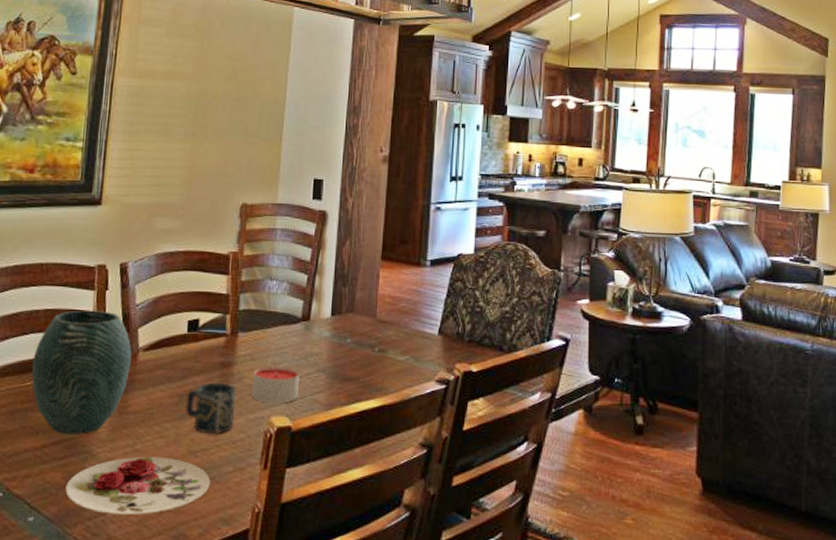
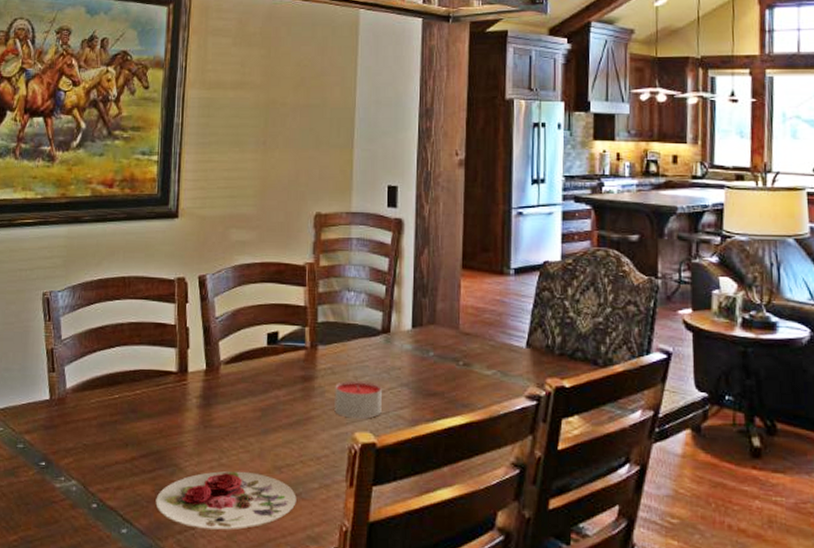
vase: present [31,310,132,434] -> none [119,323,214,448]
cup: present [185,382,236,435] -> none [268,396,318,450]

